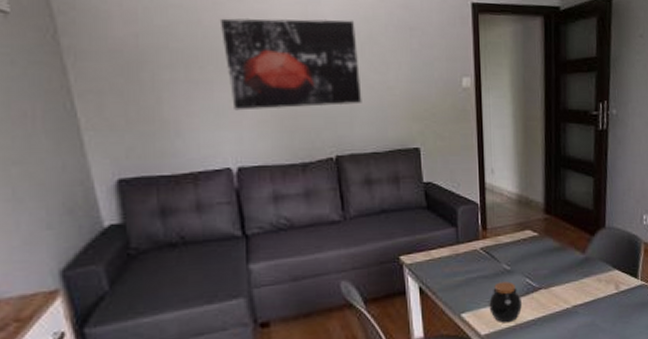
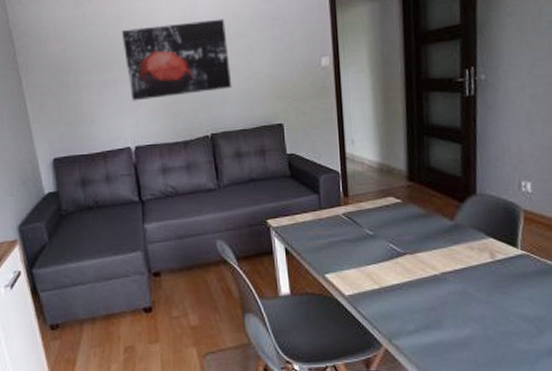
jar: present [489,281,522,323] -> none [352,246,386,286]

